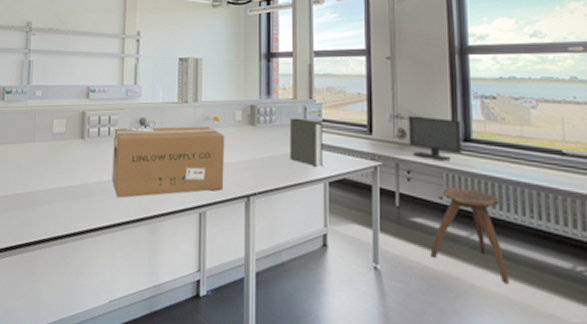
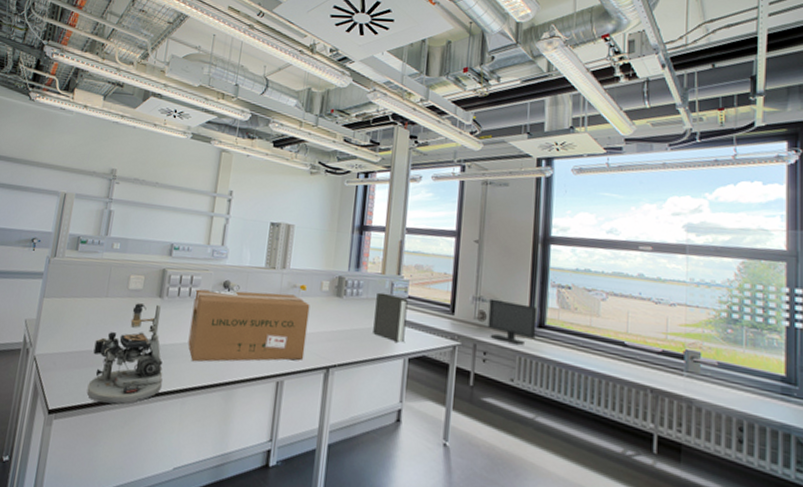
microscope: none [24,145,92,243] -> present [86,303,163,405]
stool: present [430,187,509,284] -> none [497,370,566,465]

